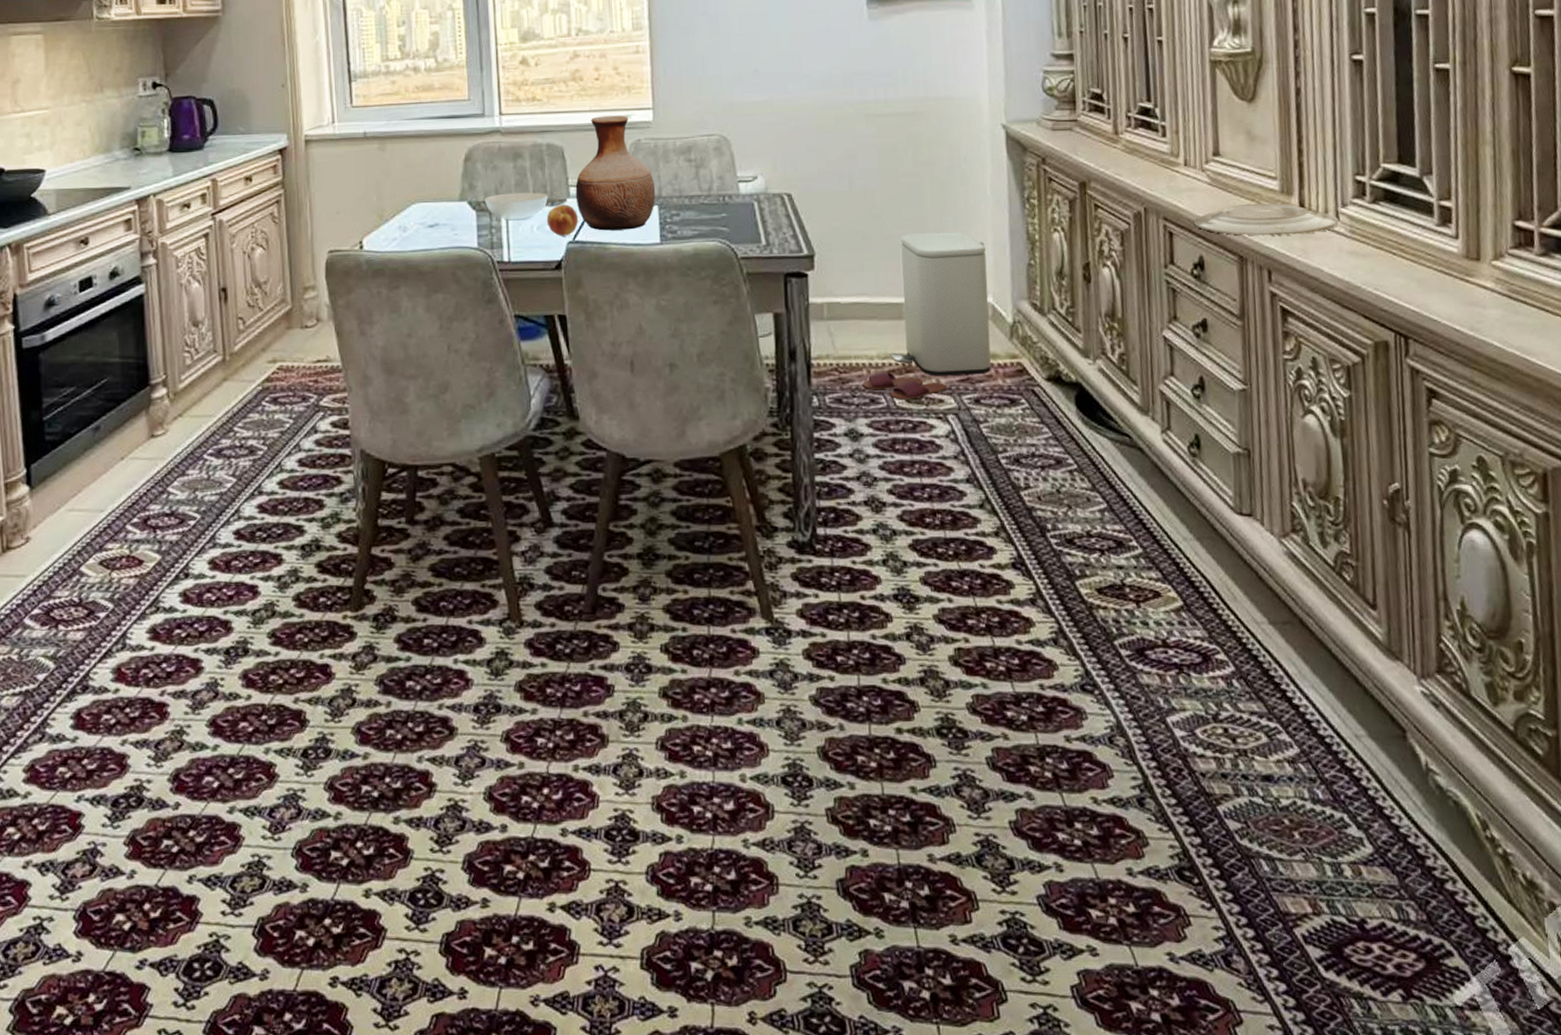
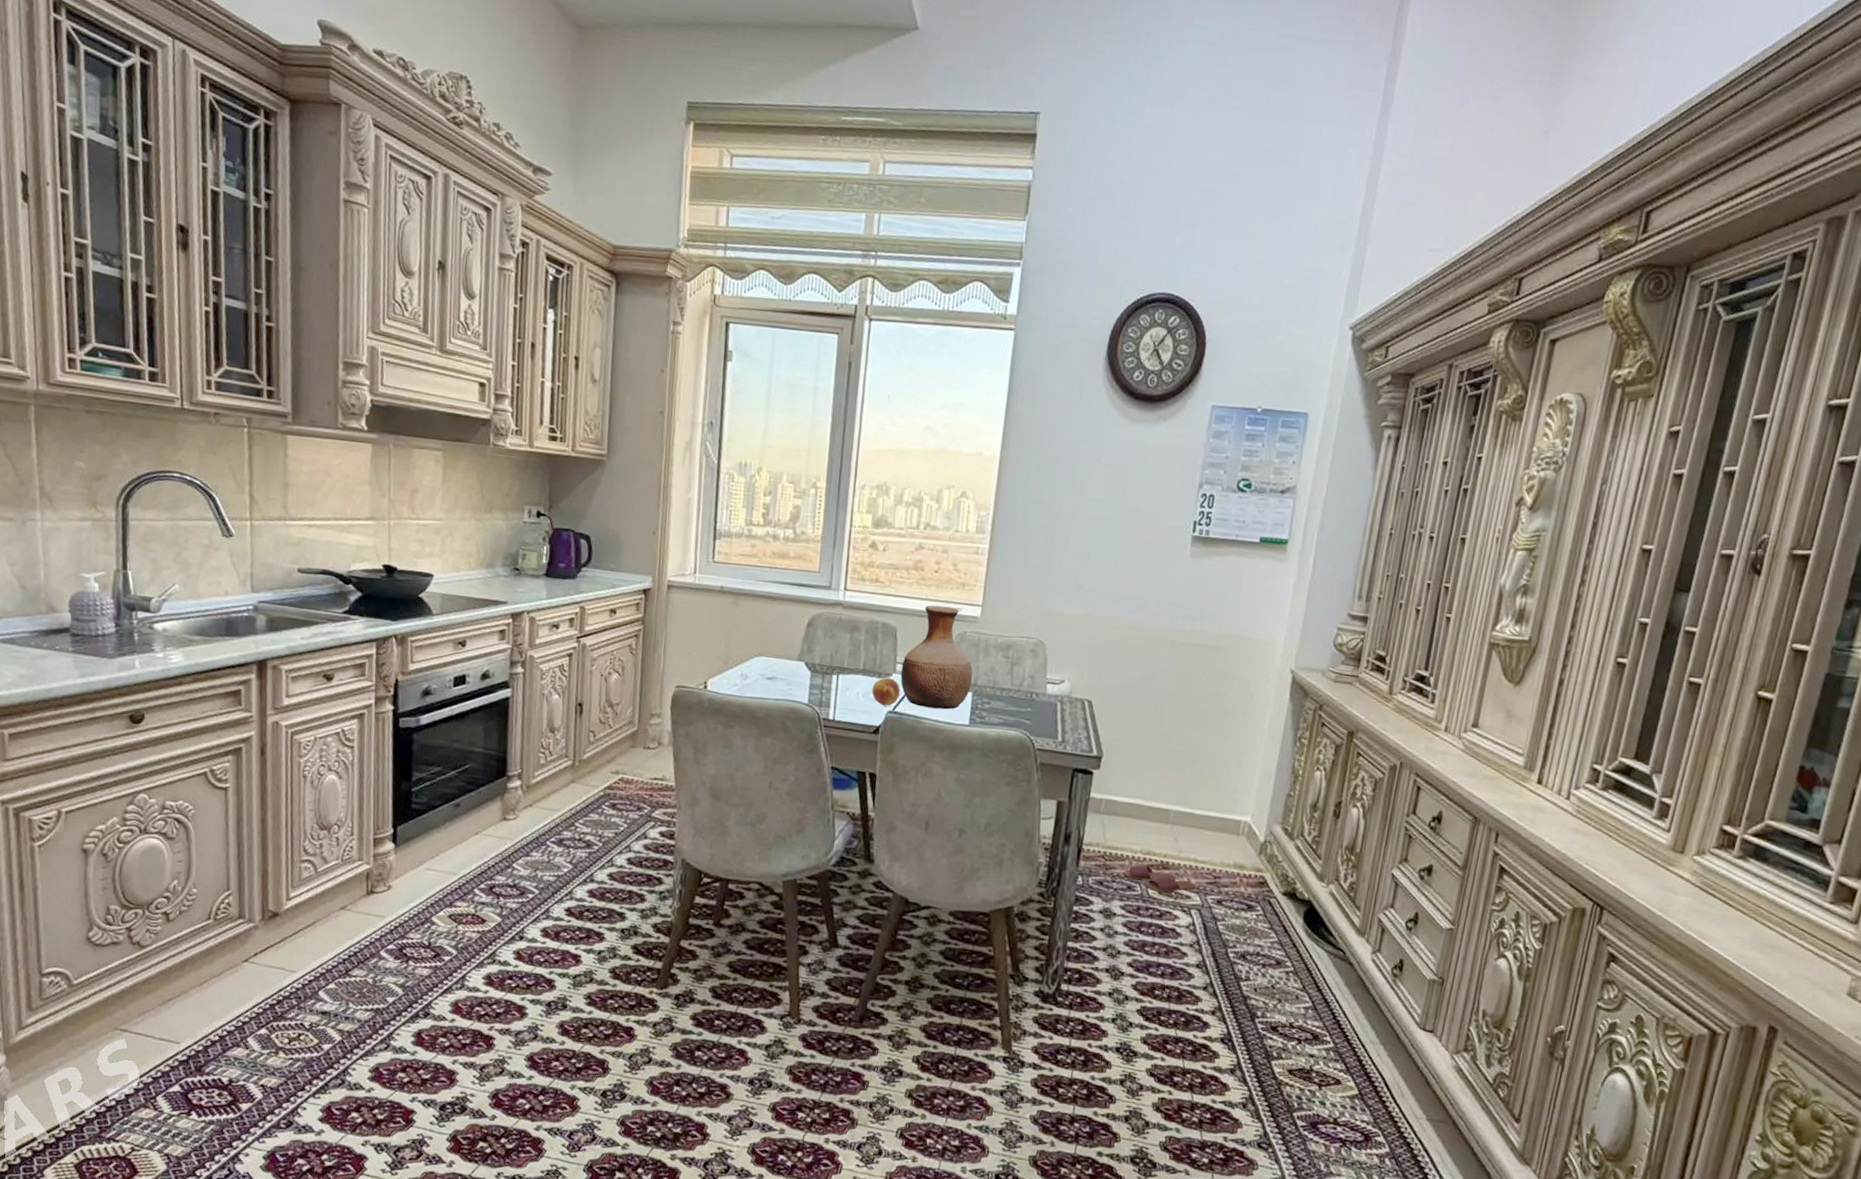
bowl: present [484,192,549,222] -> none [819,660,878,687]
pedal bin: present [890,232,991,376] -> none [1151,752,1254,880]
decorative plate: present [1193,203,1339,236] -> none [1441,772,1569,808]

